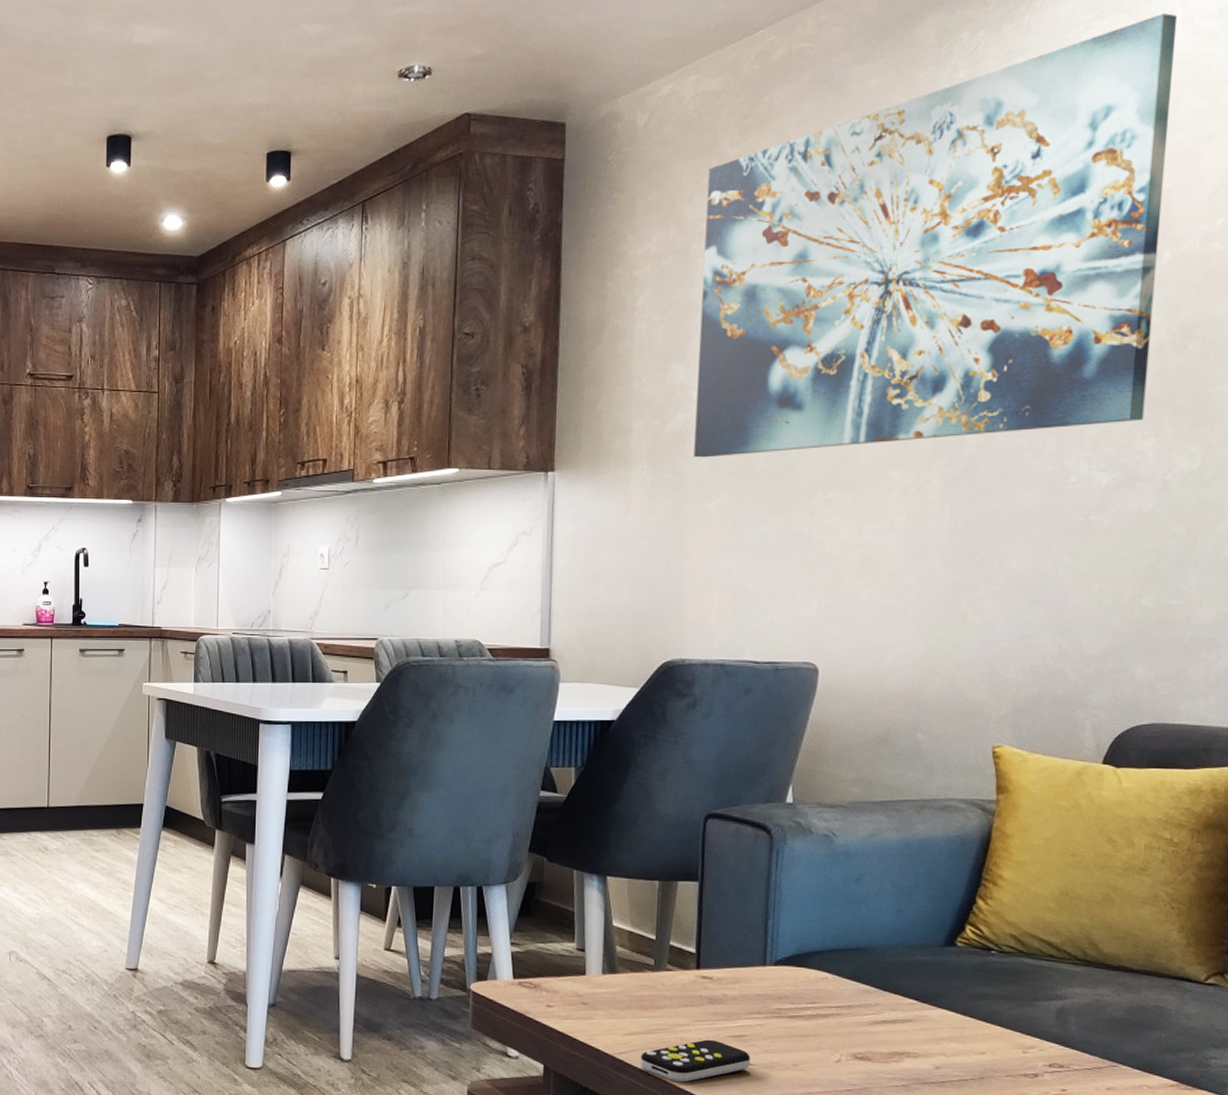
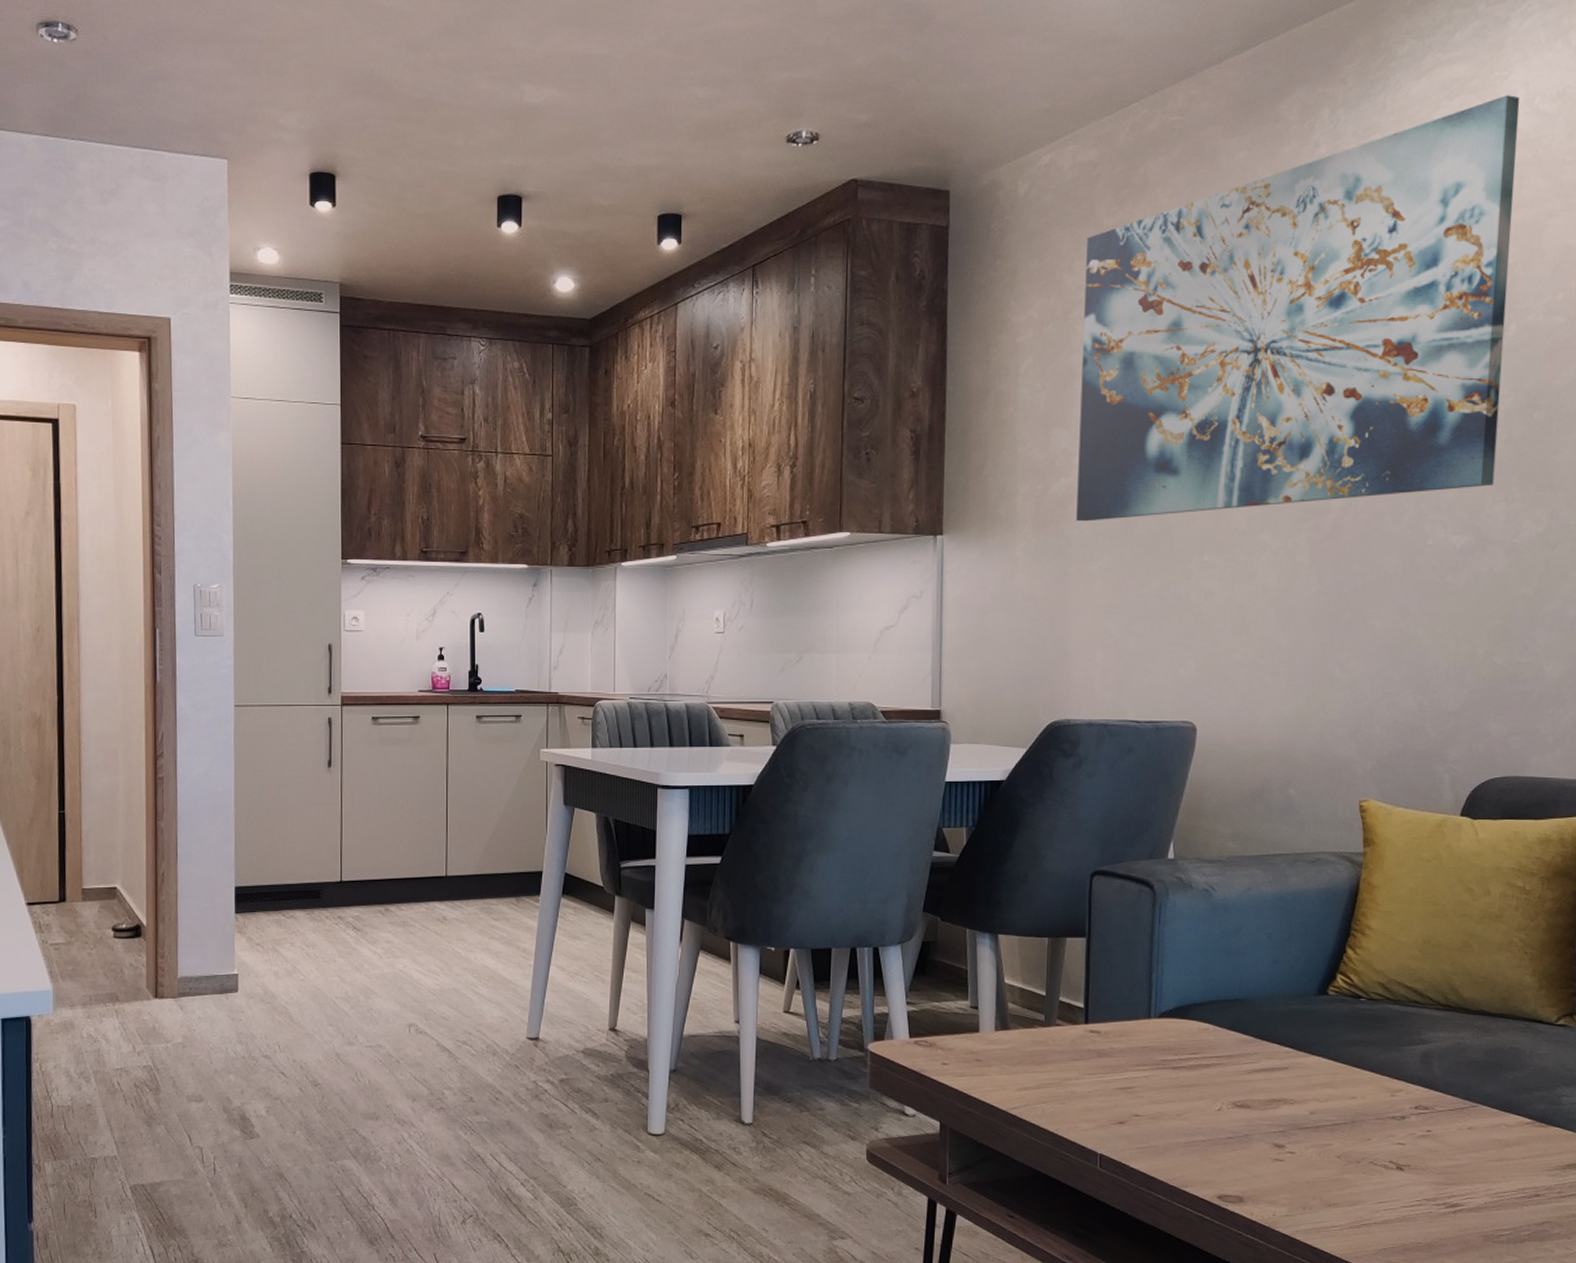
remote control: present [640,1039,750,1083] -> none [1032,1092,1137,1135]

